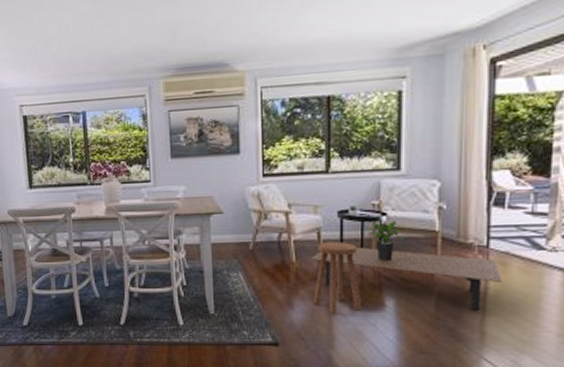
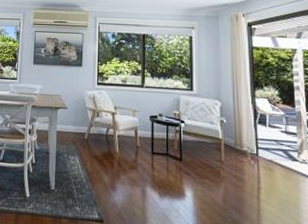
coffee table: present [309,247,502,311] -> none [129,145,270,206]
stool: present [313,241,362,314] -> none [131,138,168,199]
potted plant: present [363,220,406,262] -> none [168,126,199,159]

